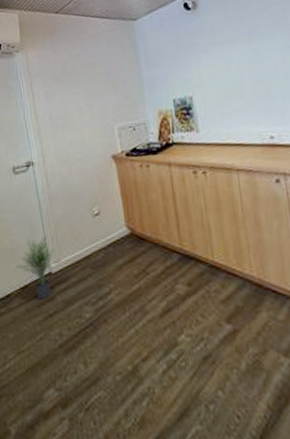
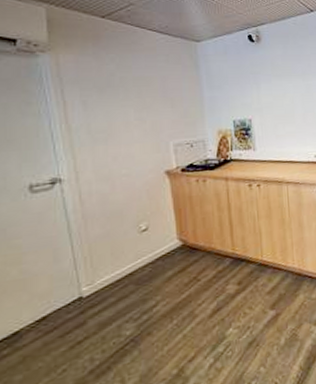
potted plant: present [15,235,54,300] -> none [28,258,86,329]

